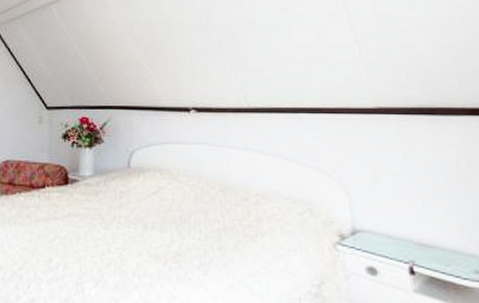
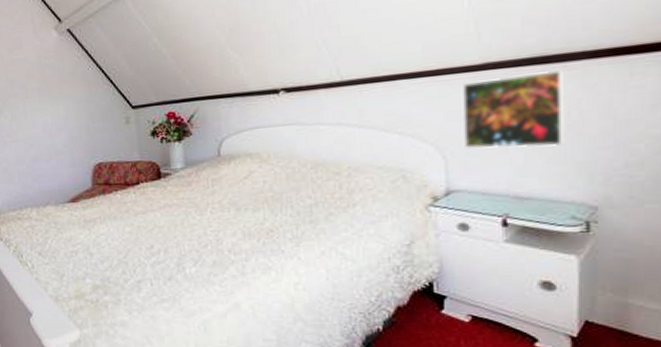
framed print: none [360,121,459,196] -> present [463,70,566,150]

